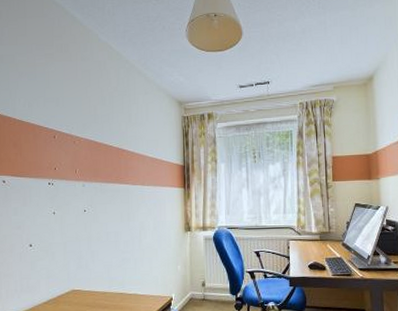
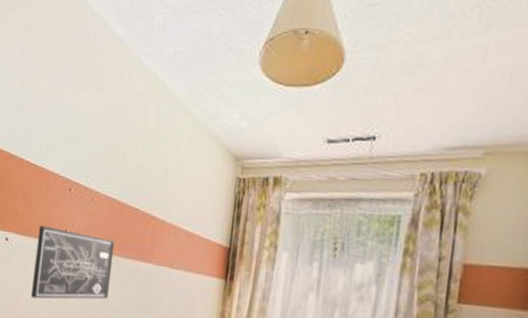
wall art: none [31,167,98,225] -> present [31,225,115,299]

